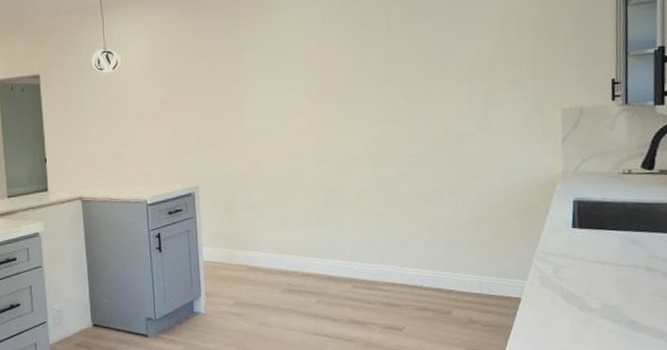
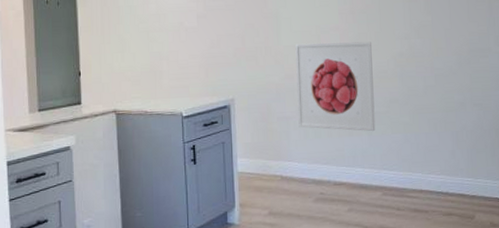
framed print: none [260,126,345,222] -> present [295,41,376,132]

